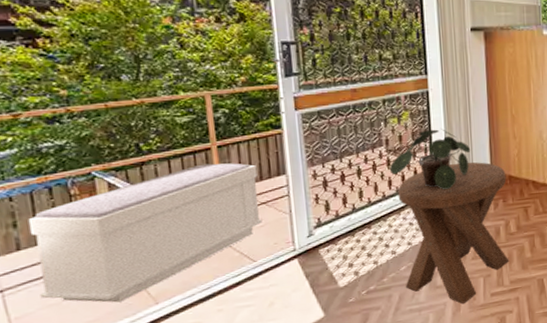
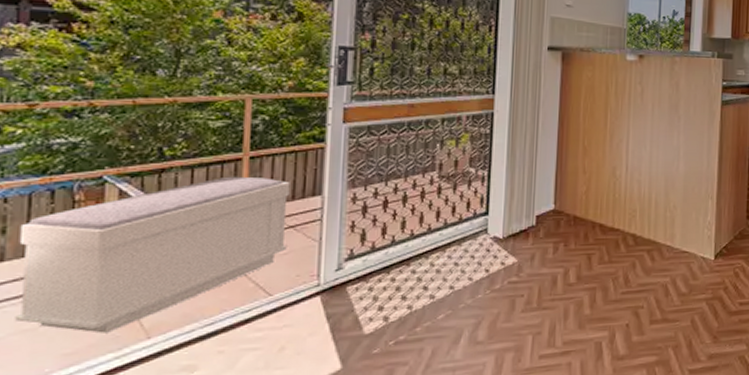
potted plant: present [389,129,471,190] -> none [439,156,534,227]
music stool: present [397,162,509,304] -> none [440,196,571,366]

